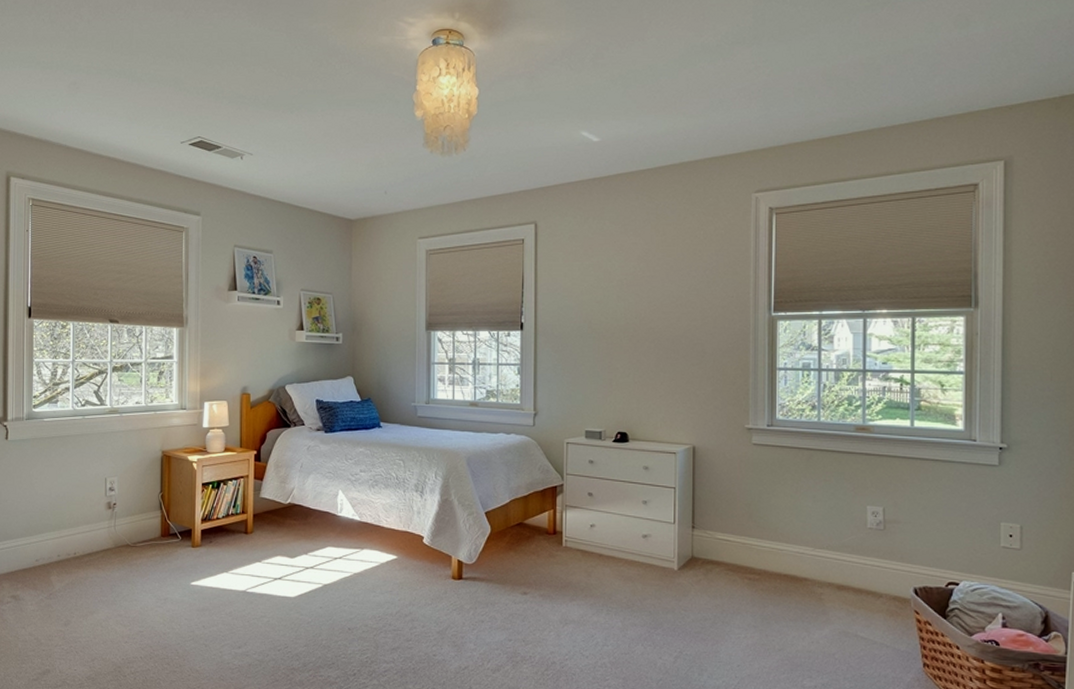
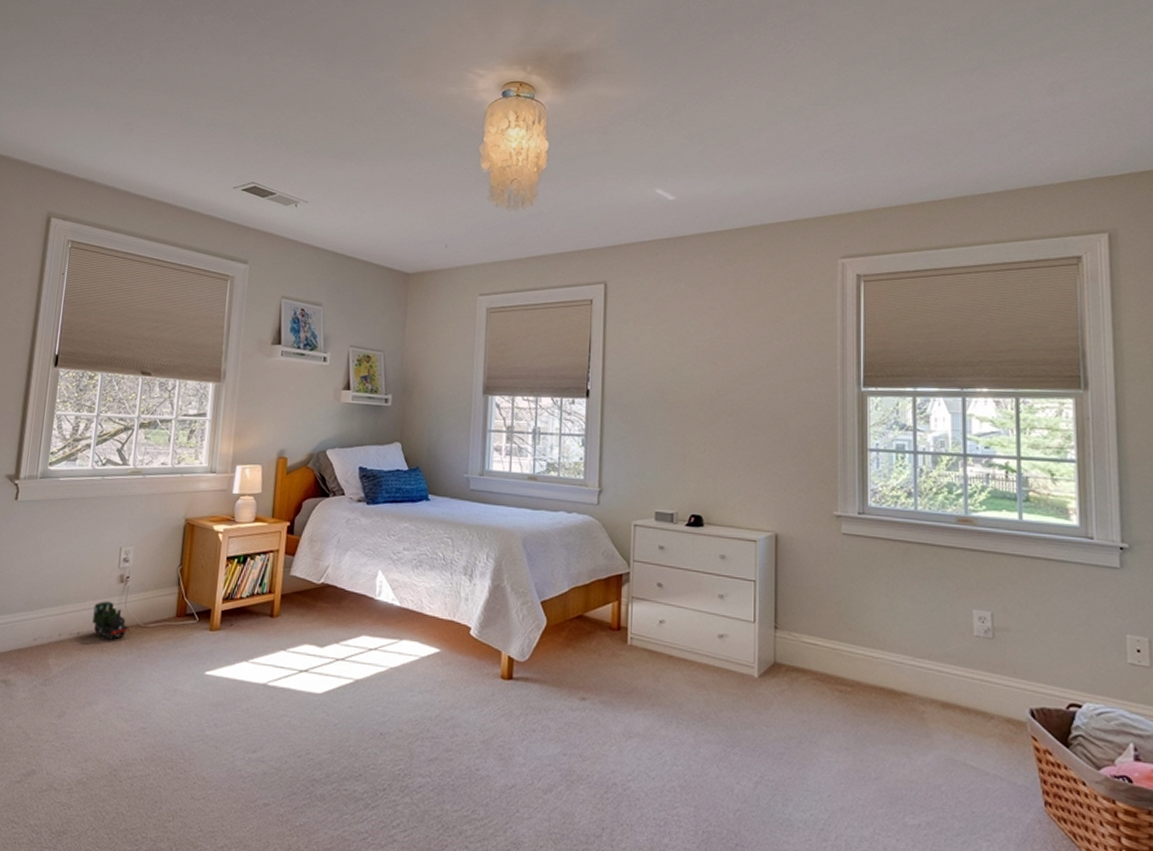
toy train: none [87,525,120,559] -> present [92,601,130,641]

